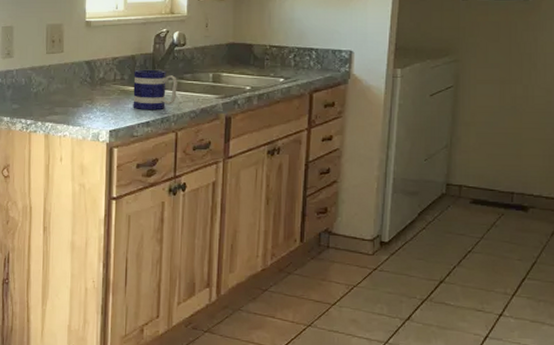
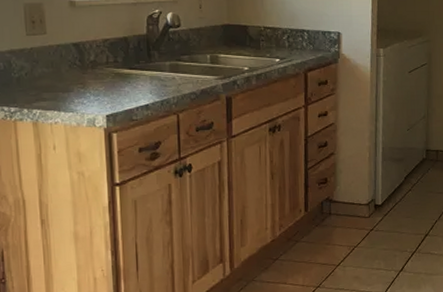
mug: present [133,69,177,110] -> none [127,51,175,93]

